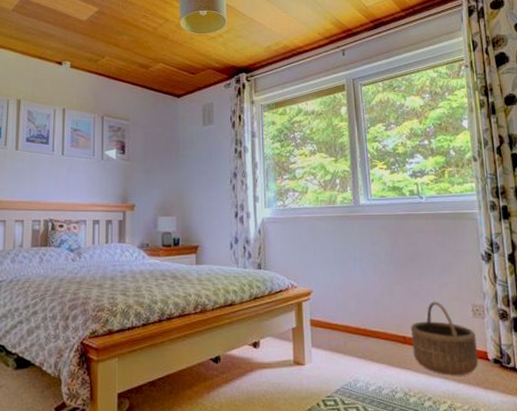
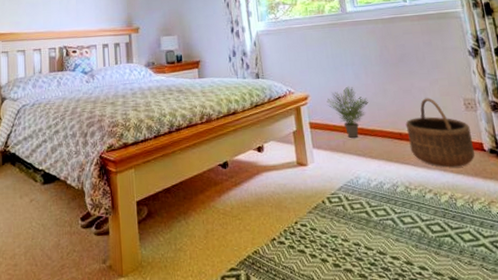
potted plant: none [330,283,373,338] -> present [327,86,367,138]

